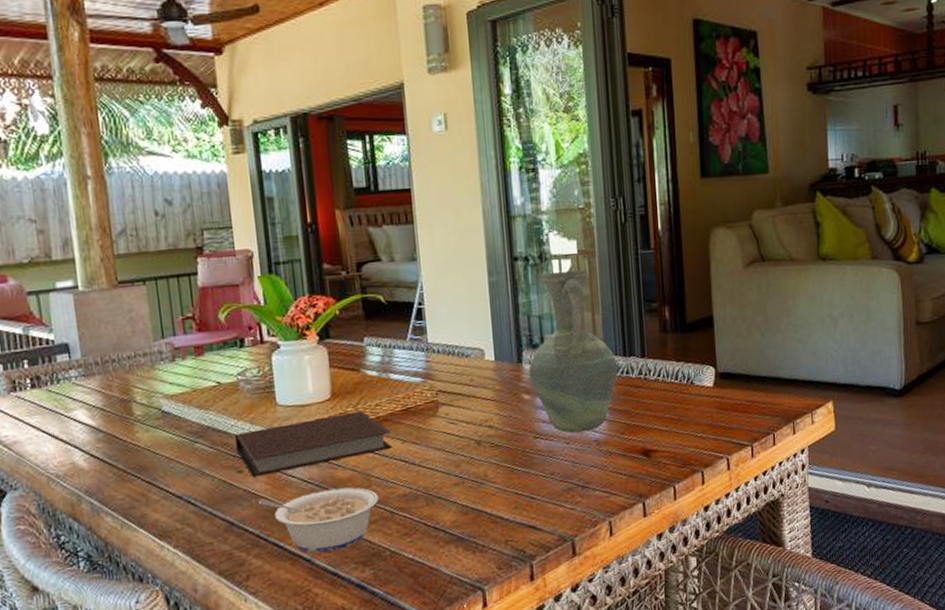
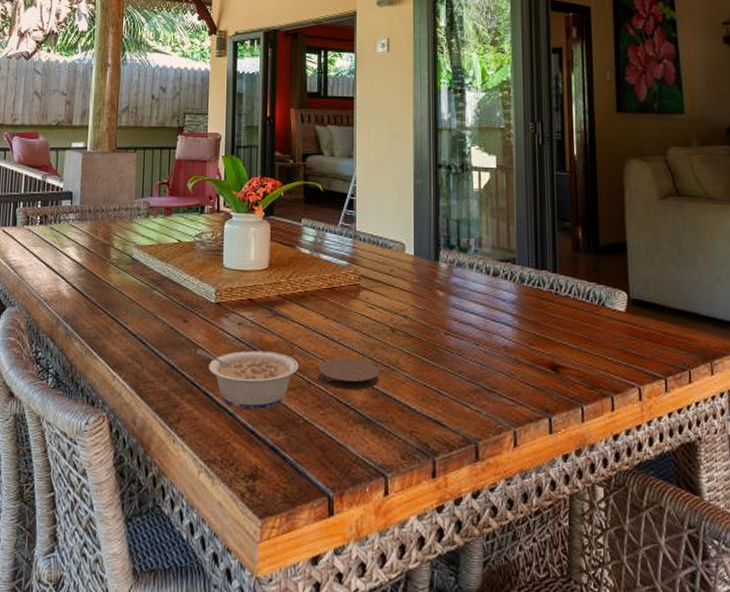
notebook: present [234,410,393,477] -> none [185,283,316,328]
coaster: none [400,478,468,514] -> present [318,358,379,391]
pitcher: present [528,270,618,433] -> none [444,182,530,337]

